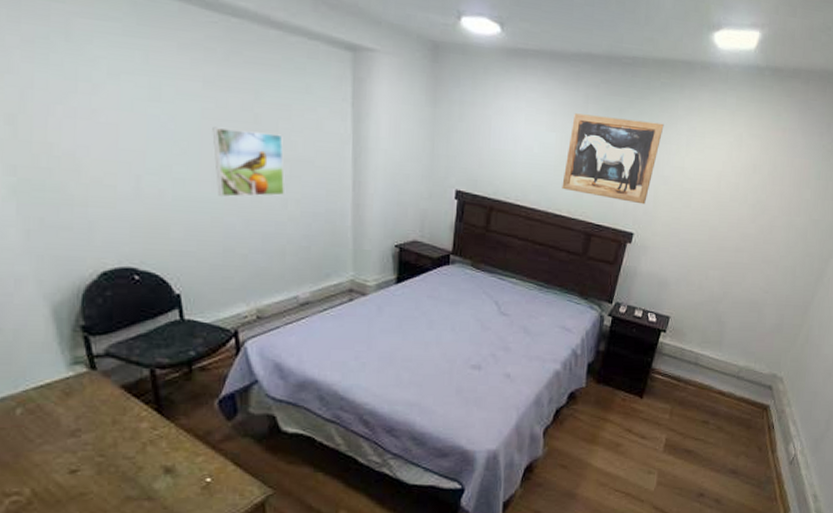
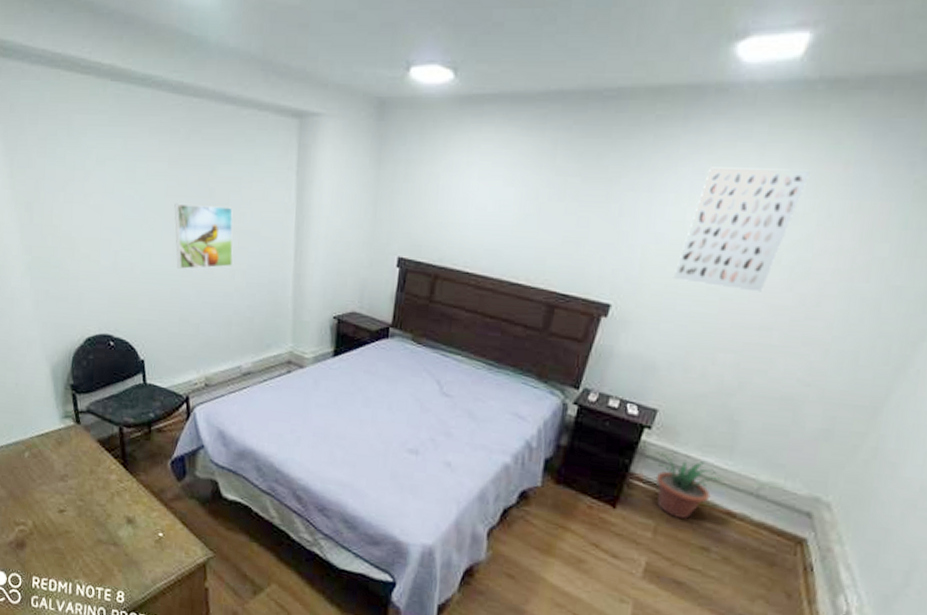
wall art: present [562,113,664,205] -> none [520,163,659,269]
potted plant: none [670,350,717,402] -> present [655,452,725,519]
wall art: none [677,126,763,224] -> present [672,167,811,292]

